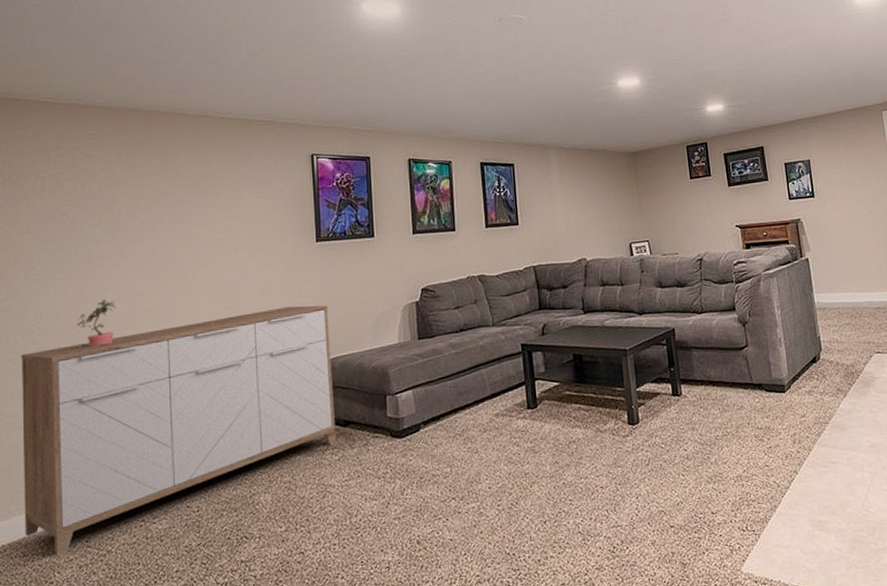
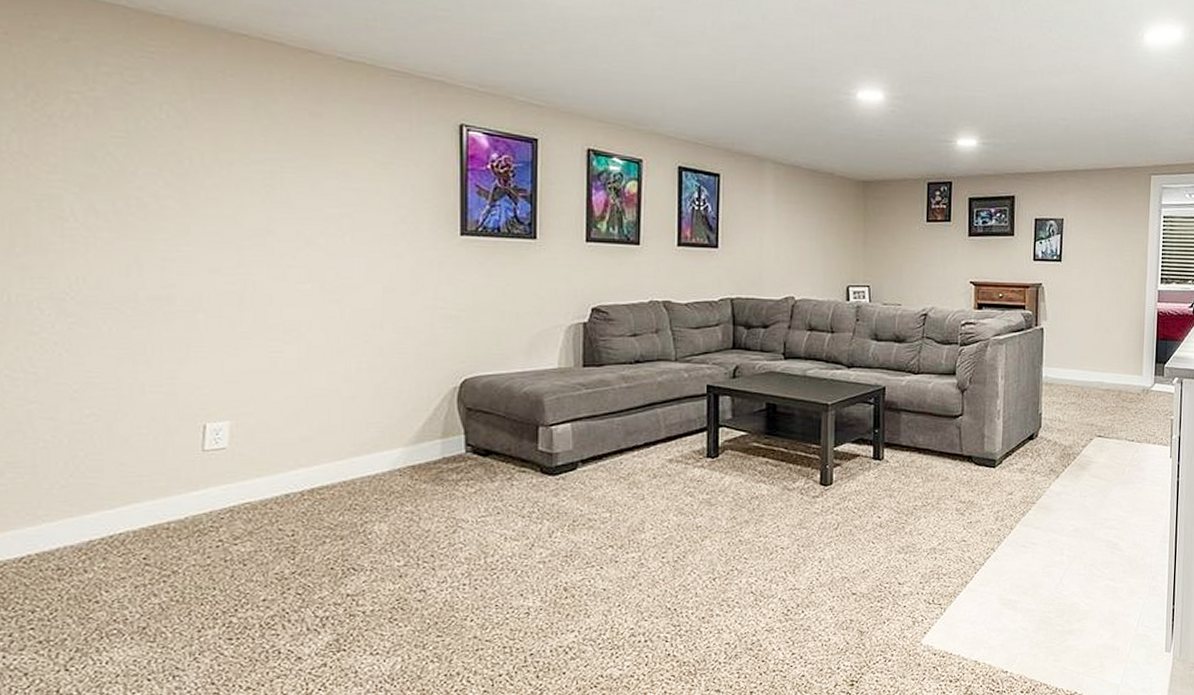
sideboard: present [20,305,337,556] -> none [47,309,474,572]
potted plant: present [76,299,117,347] -> none [128,272,186,329]

